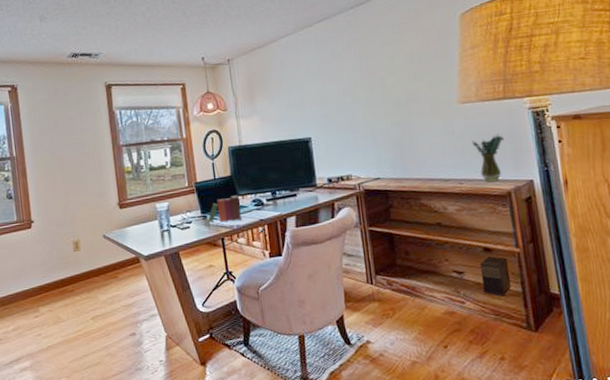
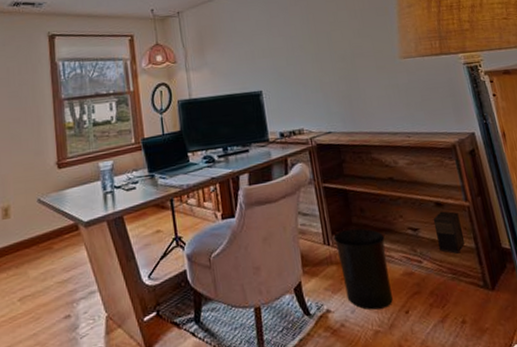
books: present [208,195,241,223] -> none [155,151,192,182]
waste bin: none [377,270,432,343] -> present [333,228,393,310]
vase: present [472,134,505,183] -> none [415,88,445,136]

